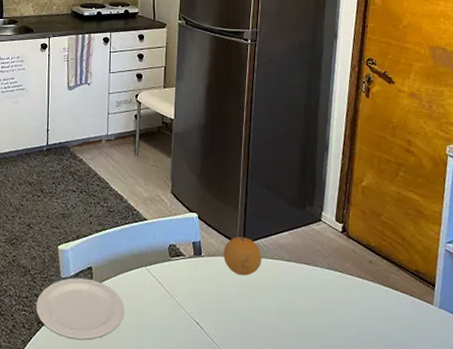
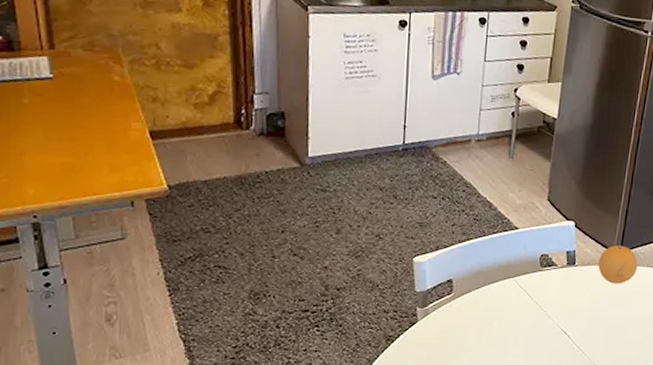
plate: present [36,278,124,340] -> none [384,291,487,355]

